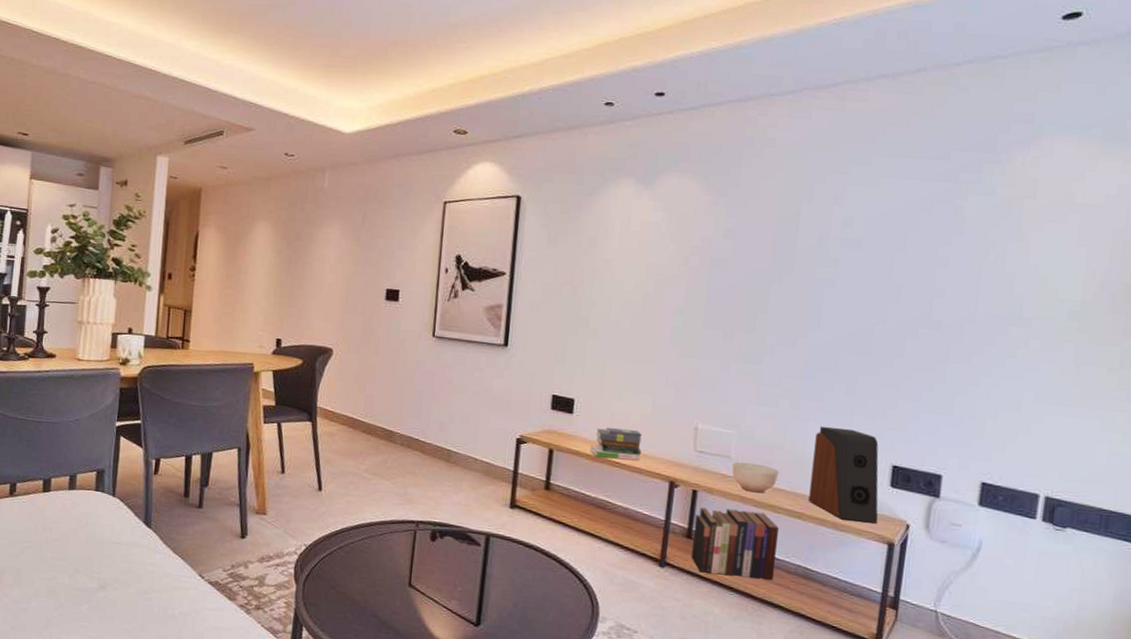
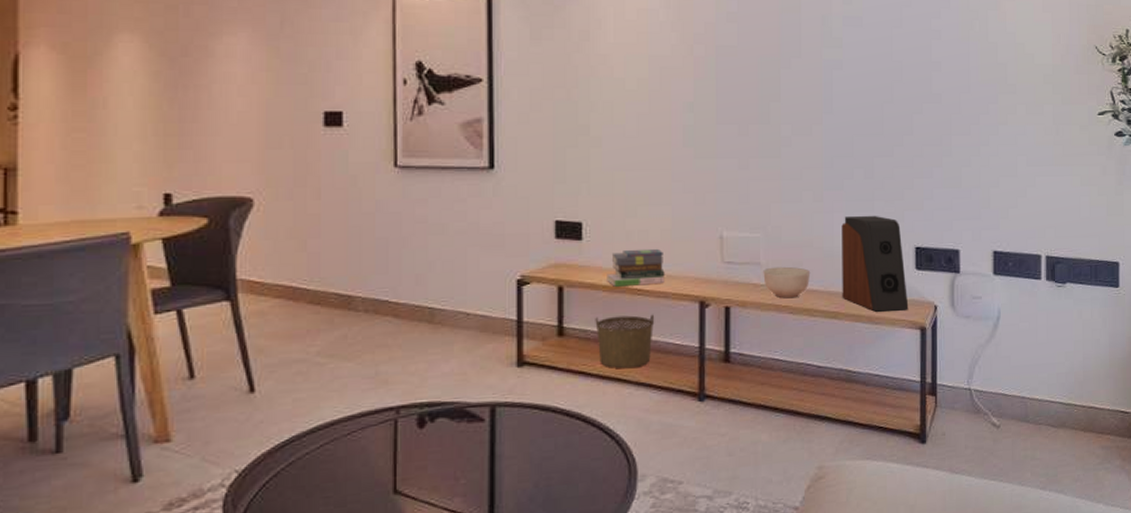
basket: none [576,479,628,528] -> present [595,314,655,369]
books: present [691,507,779,580] -> none [731,319,817,398]

